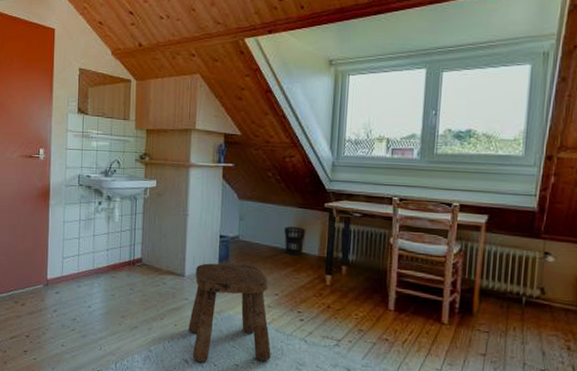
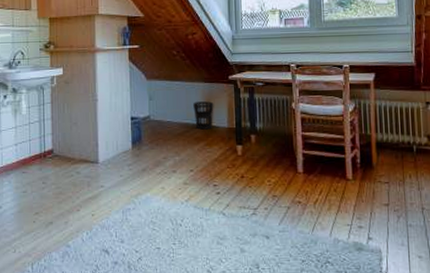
stool: present [188,263,271,362] -> none [106,143,192,250]

